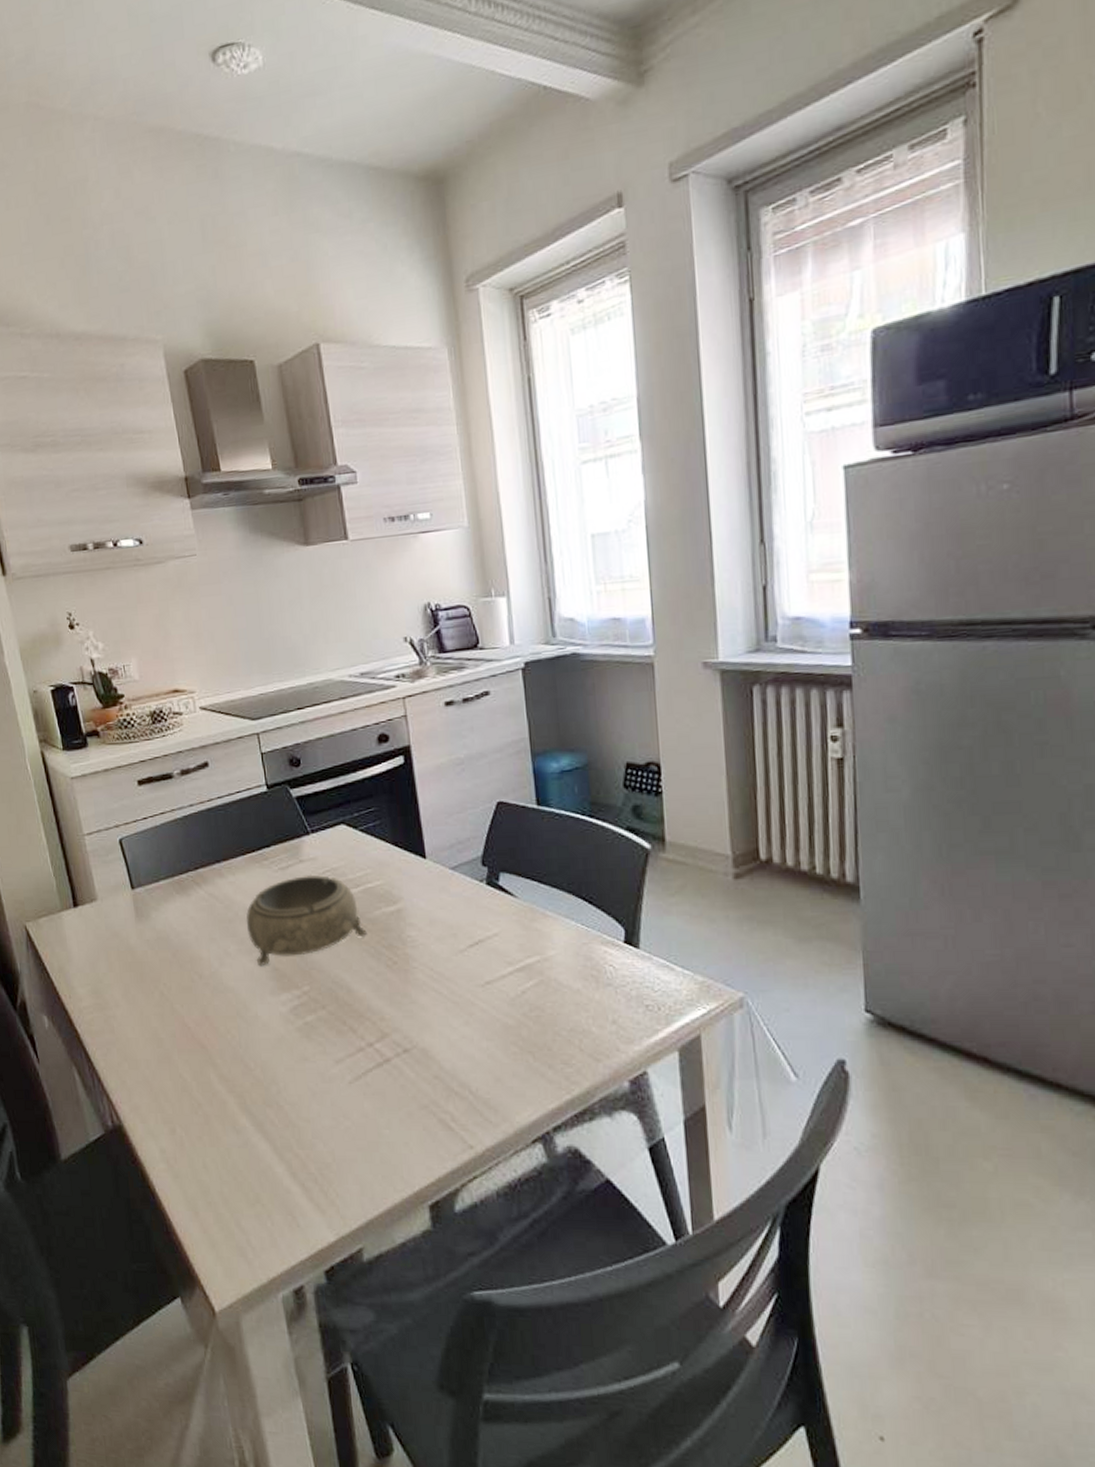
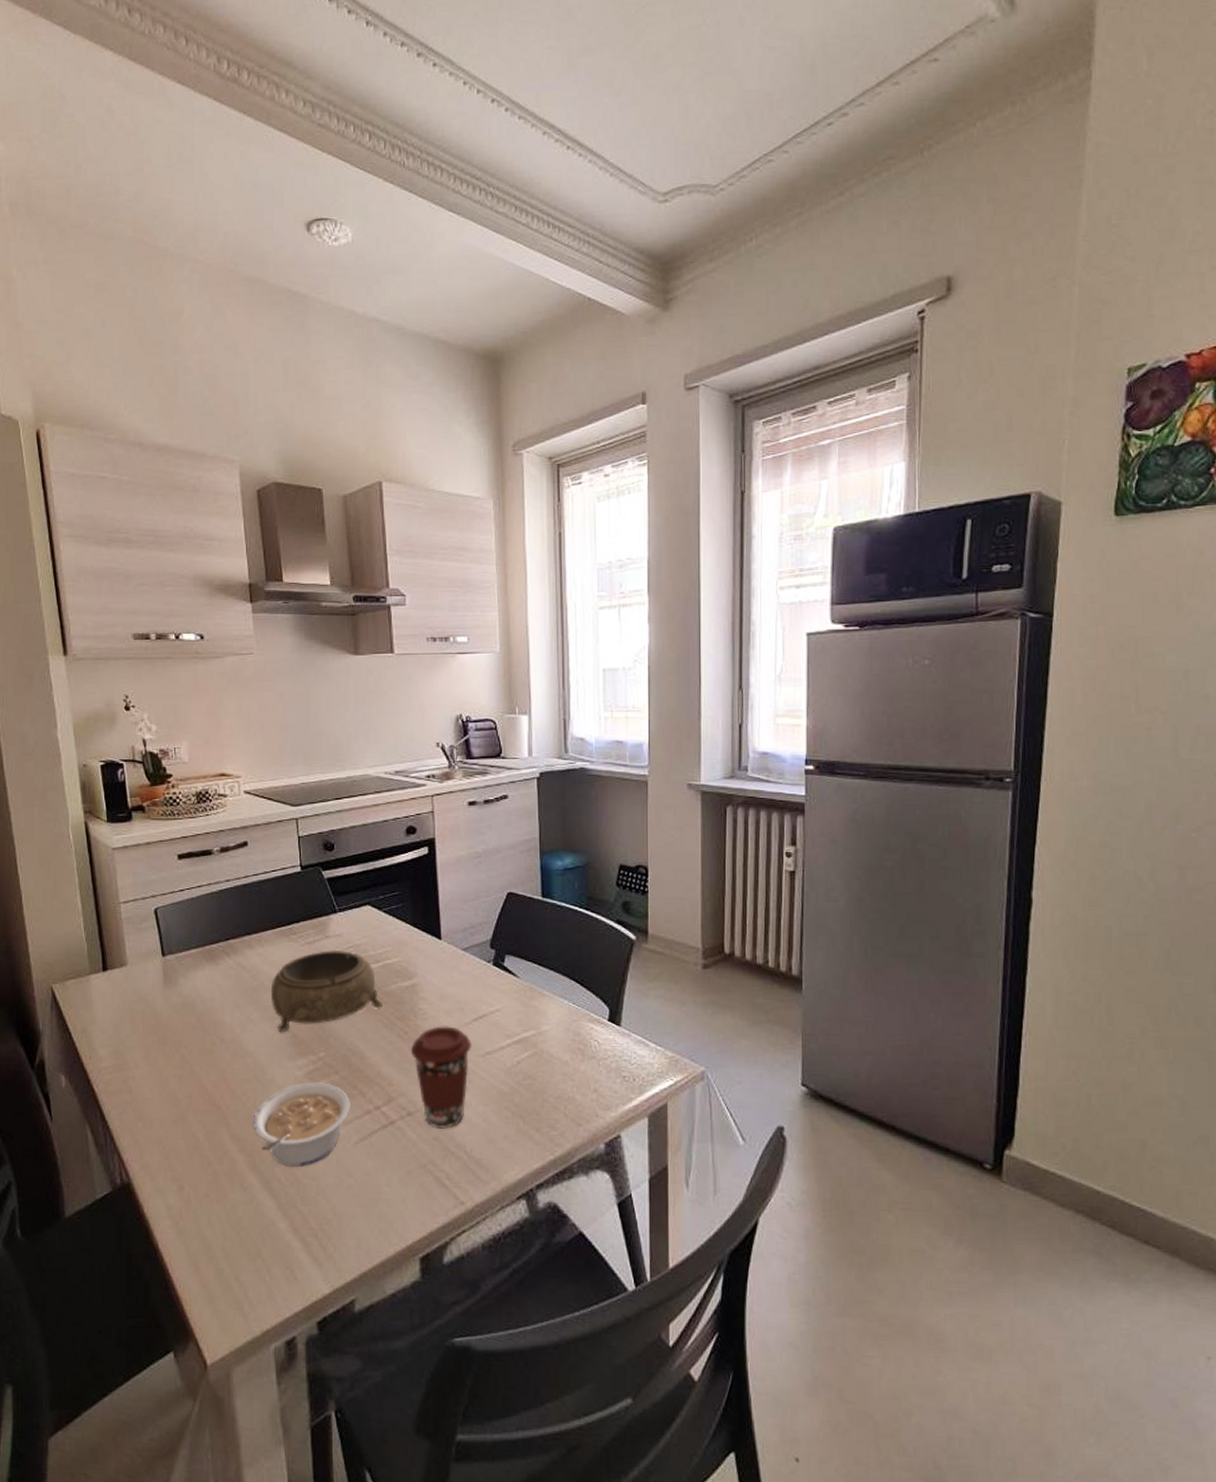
legume: none [239,1018,341,1108] -> present [252,1082,350,1167]
coffee cup: none [401,954,470,1066] -> present [410,1026,473,1129]

